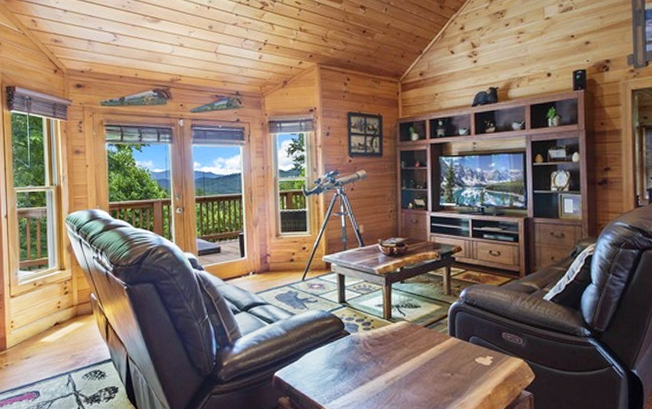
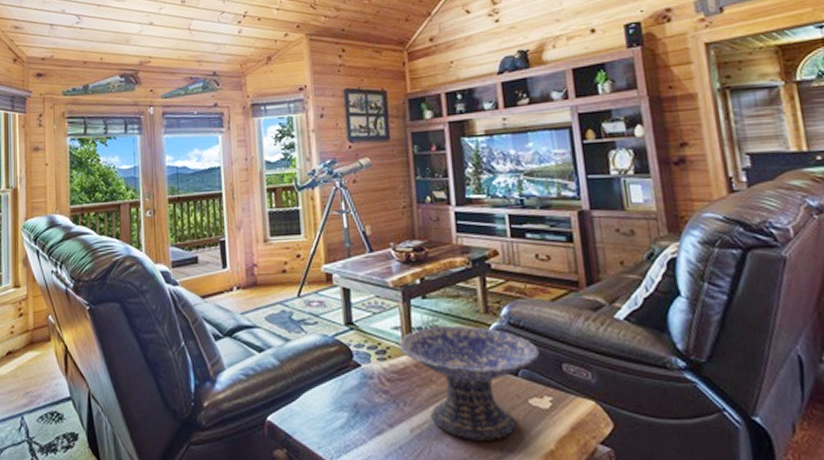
decorative bowl: none [380,303,486,389] -> present [398,325,540,441]

